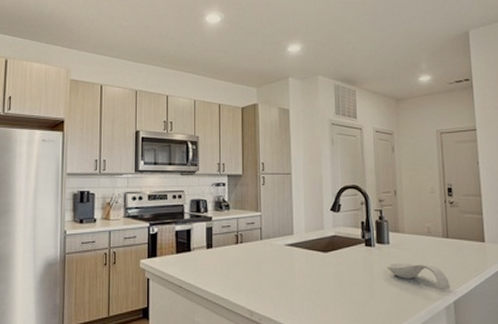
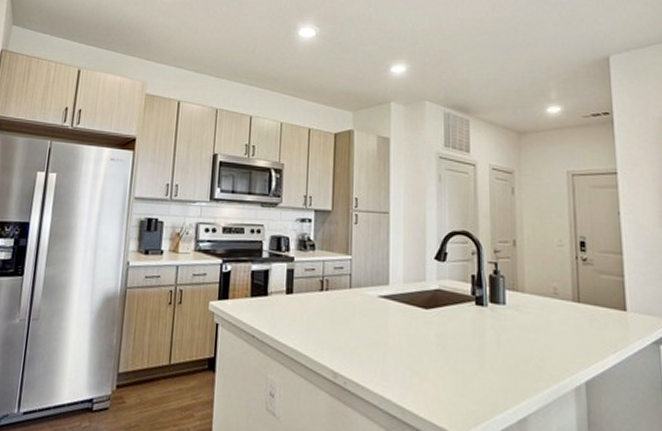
spoon rest: present [386,262,450,290] -> none [501,328,581,367]

